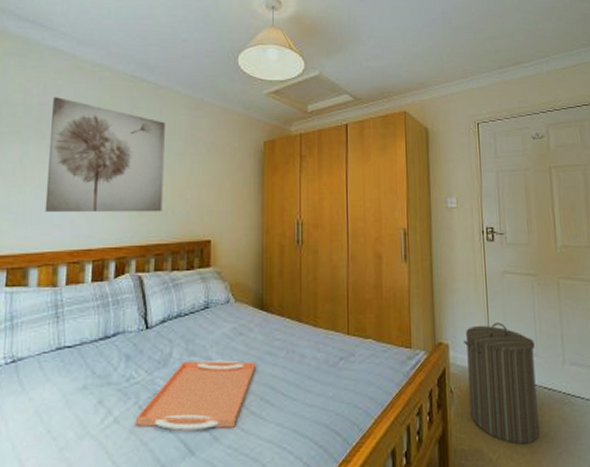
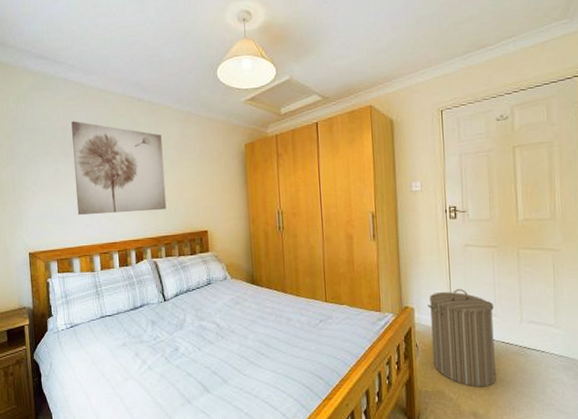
serving tray: present [134,360,257,431] -> none [163,323,252,375]

